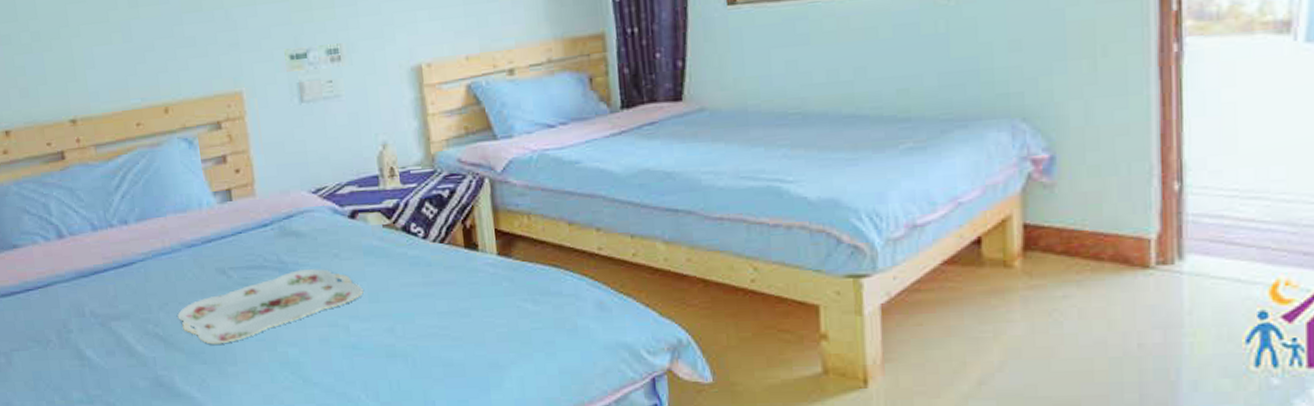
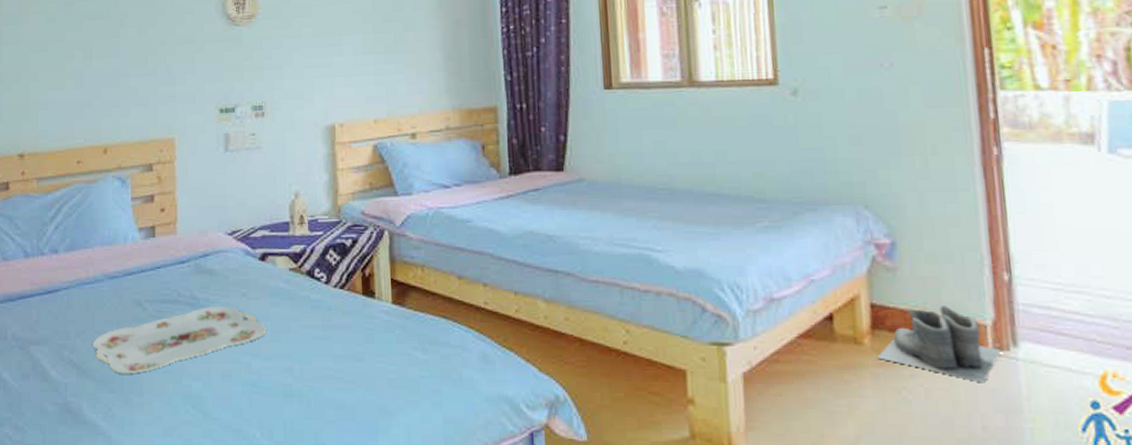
boots: none [1027,221,1164,300] -> present [876,306,1001,383]

